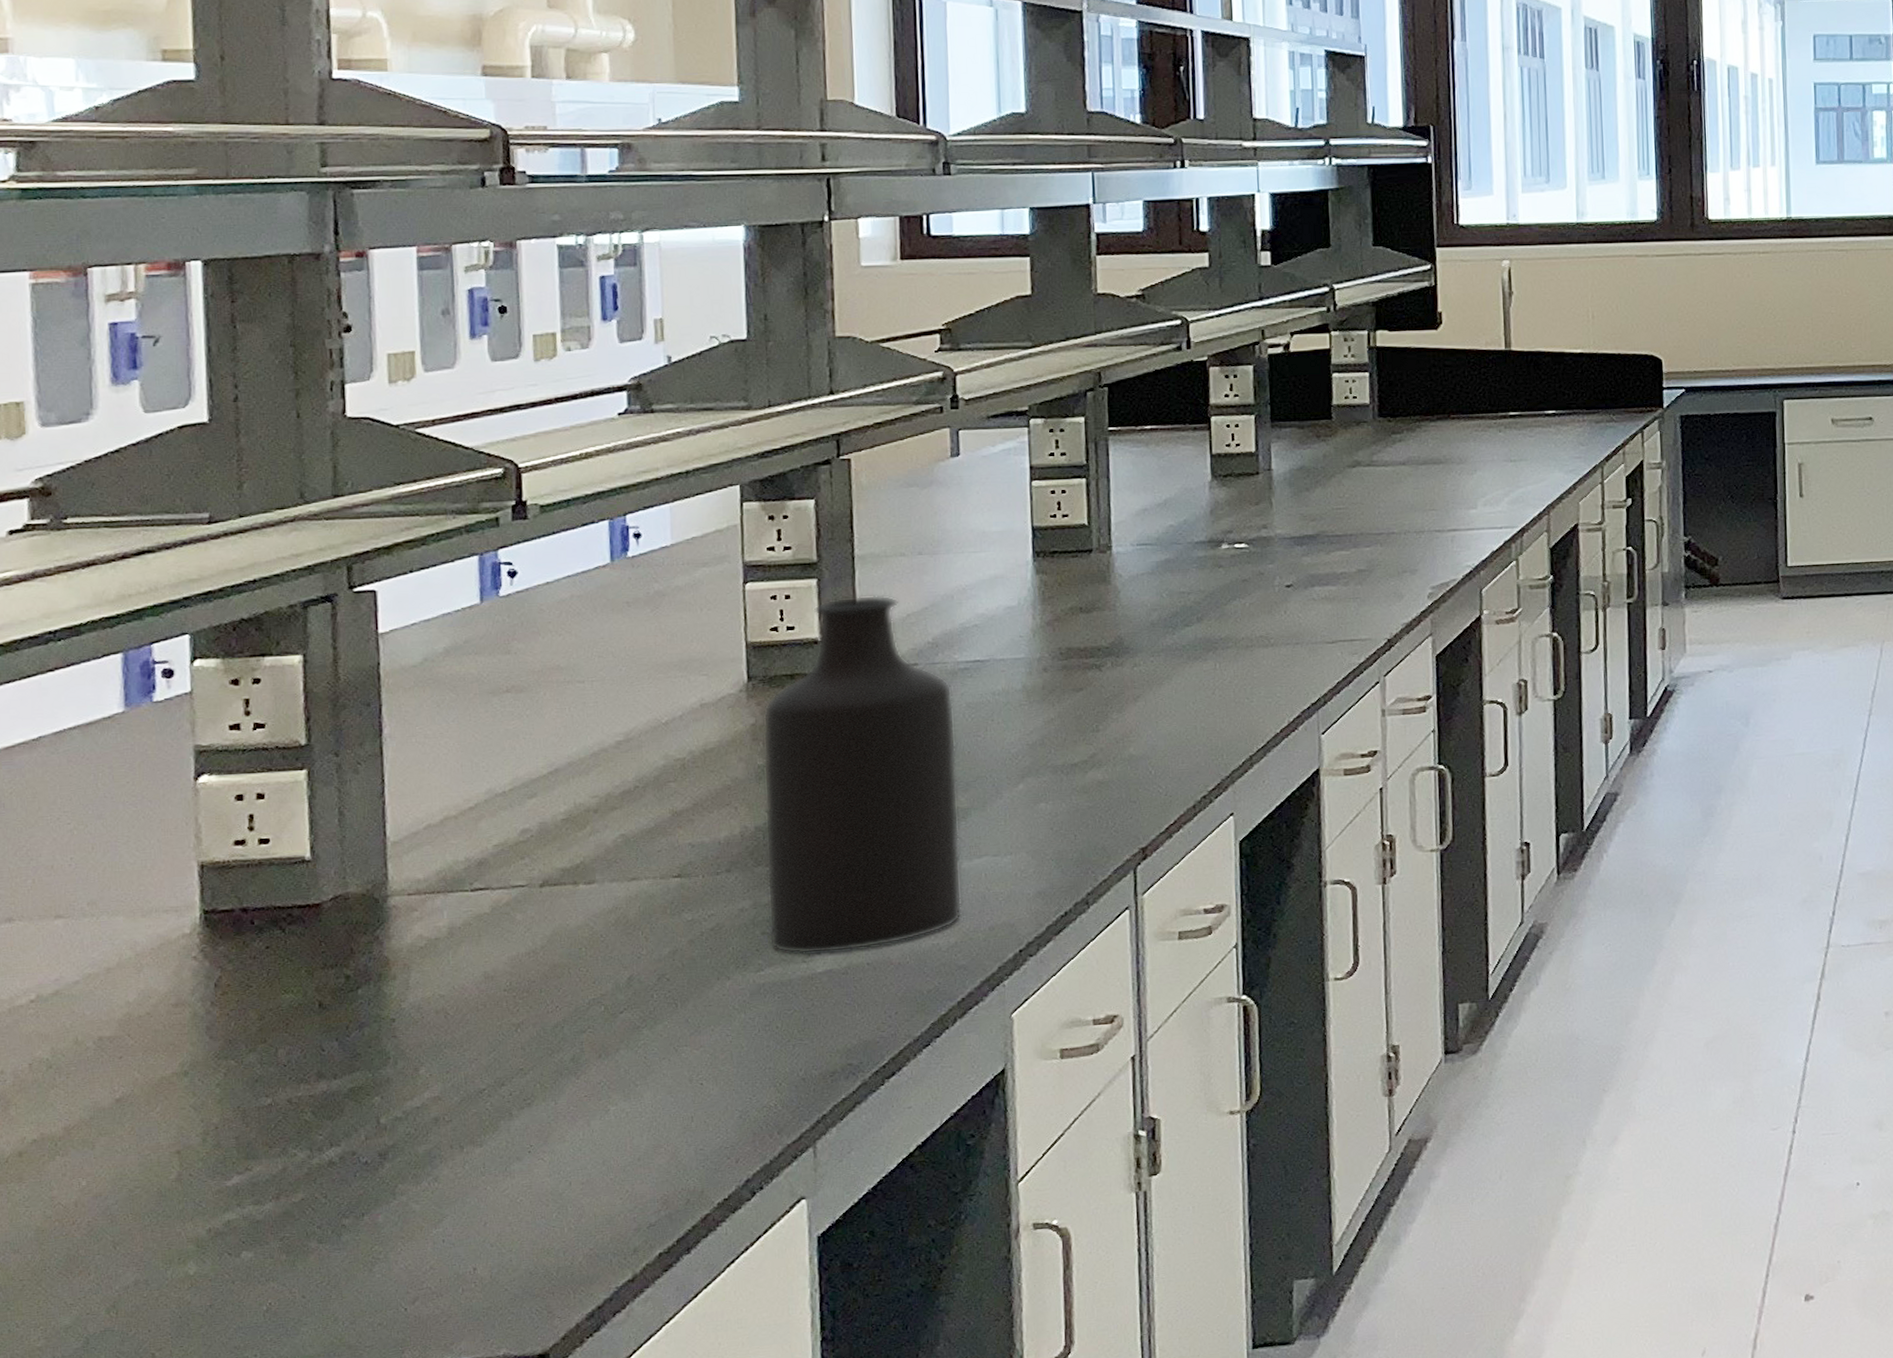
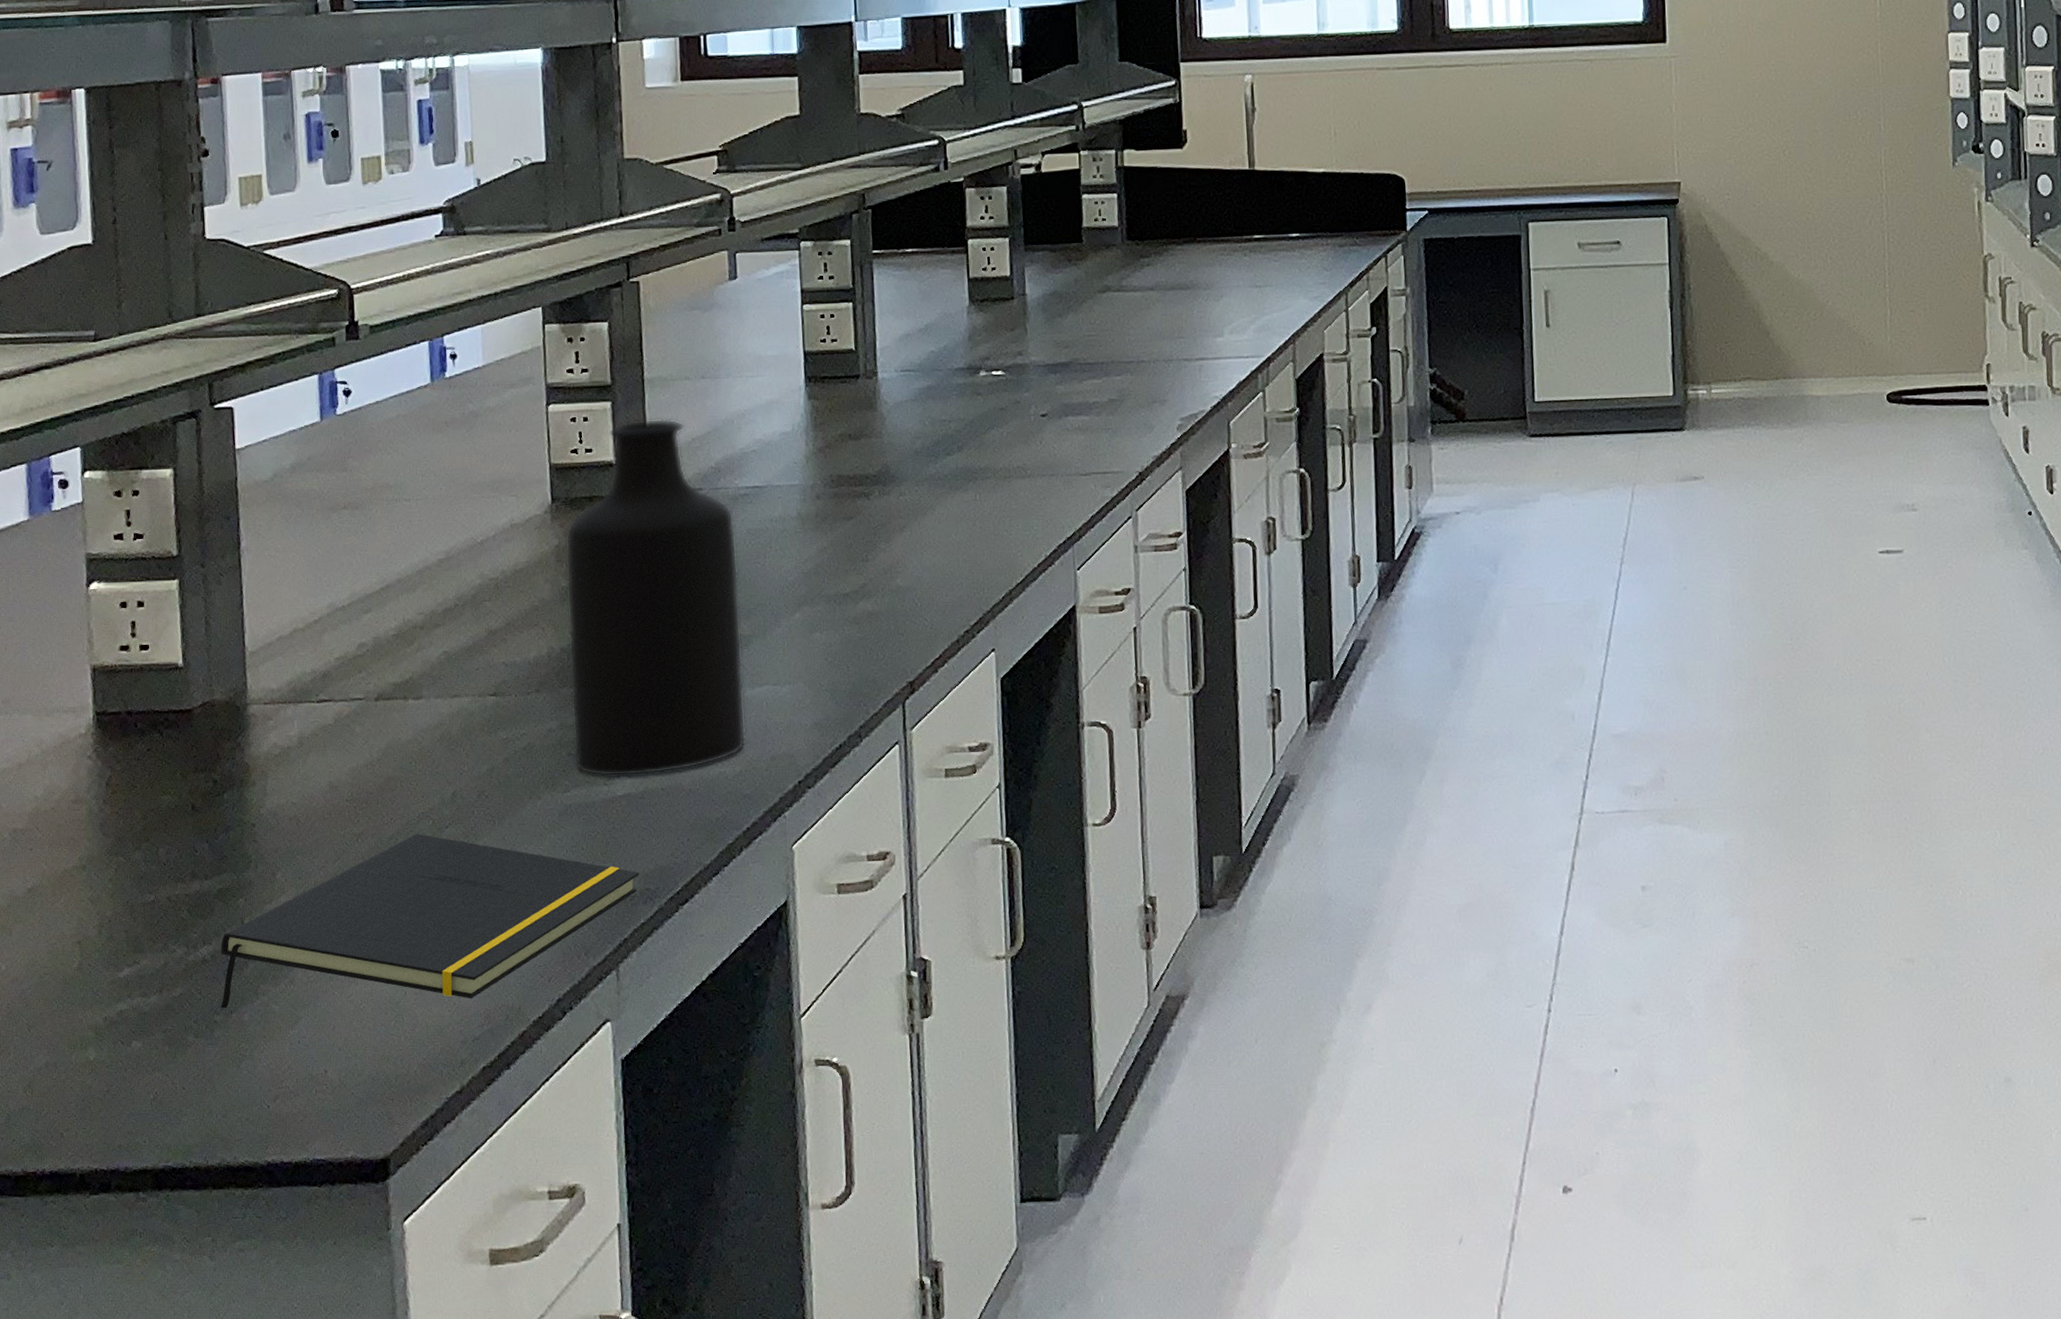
notepad: none [349,1020,841,1212] -> present [220,833,640,1009]

